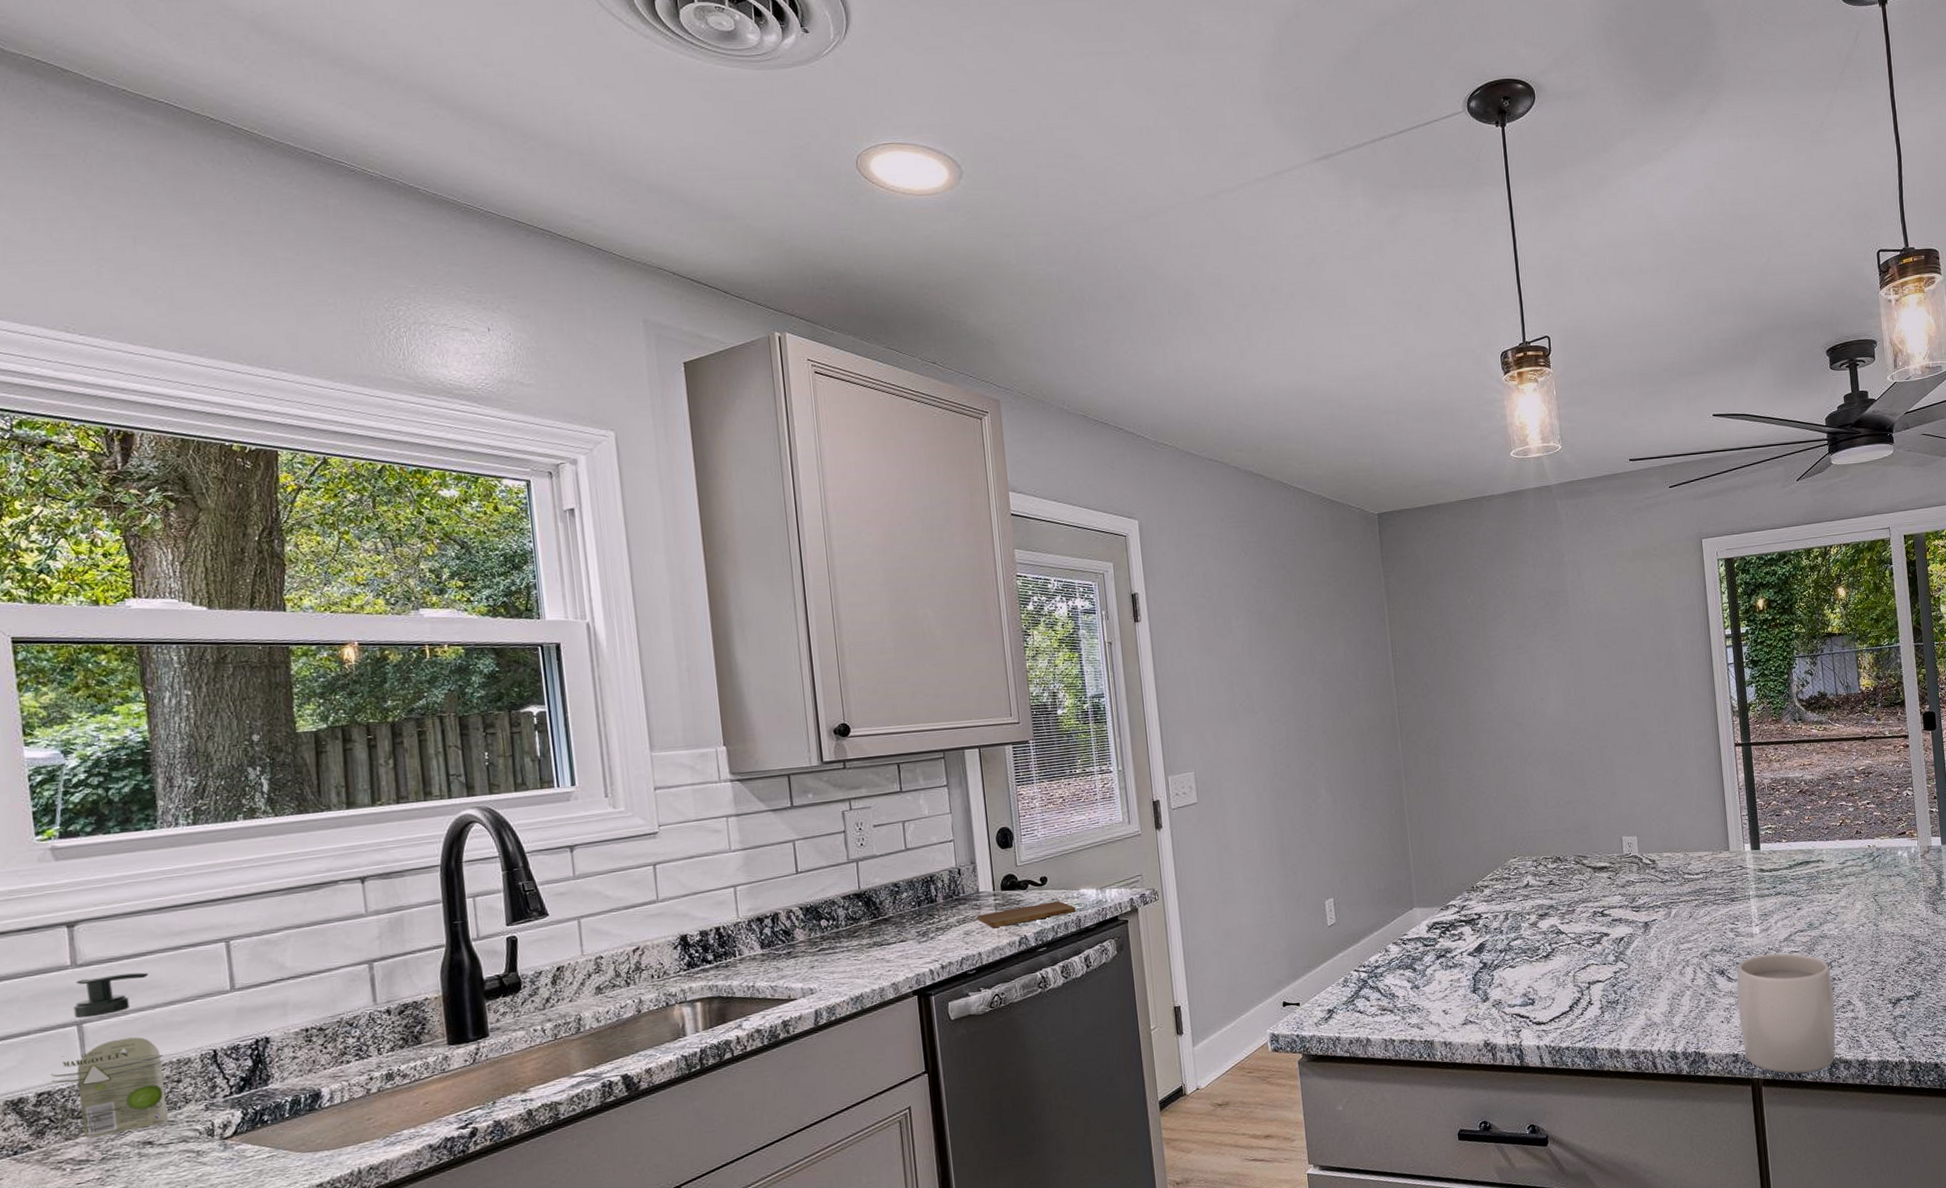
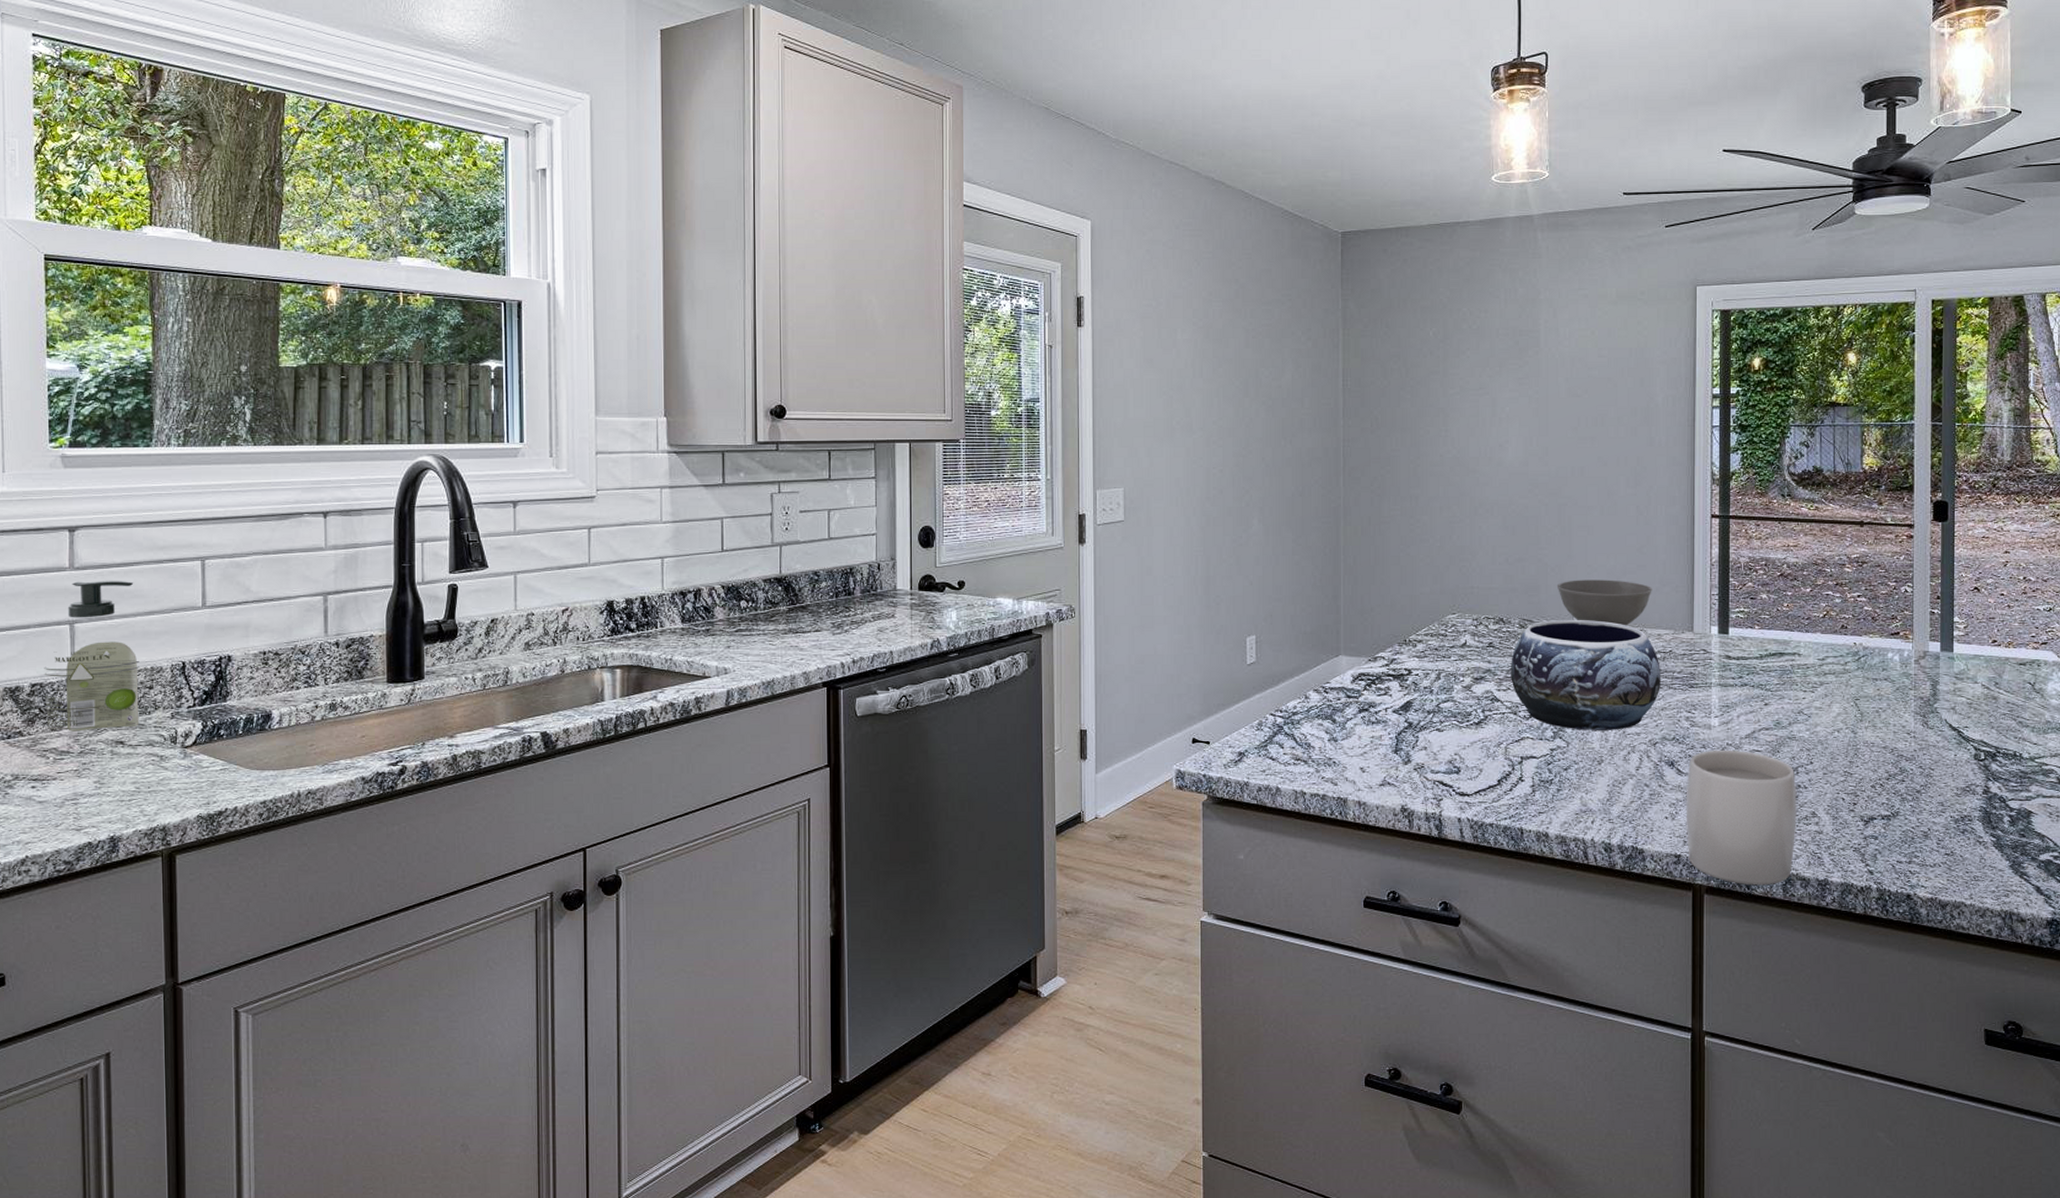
cutting board: present [977,901,1077,928] -> none [892,607,991,627]
decorative bowl: none [1570,849,1706,952] -> present [1511,619,1660,730]
bowl: none [1605,811,1691,853] -> present [1556,580,1653,626]

